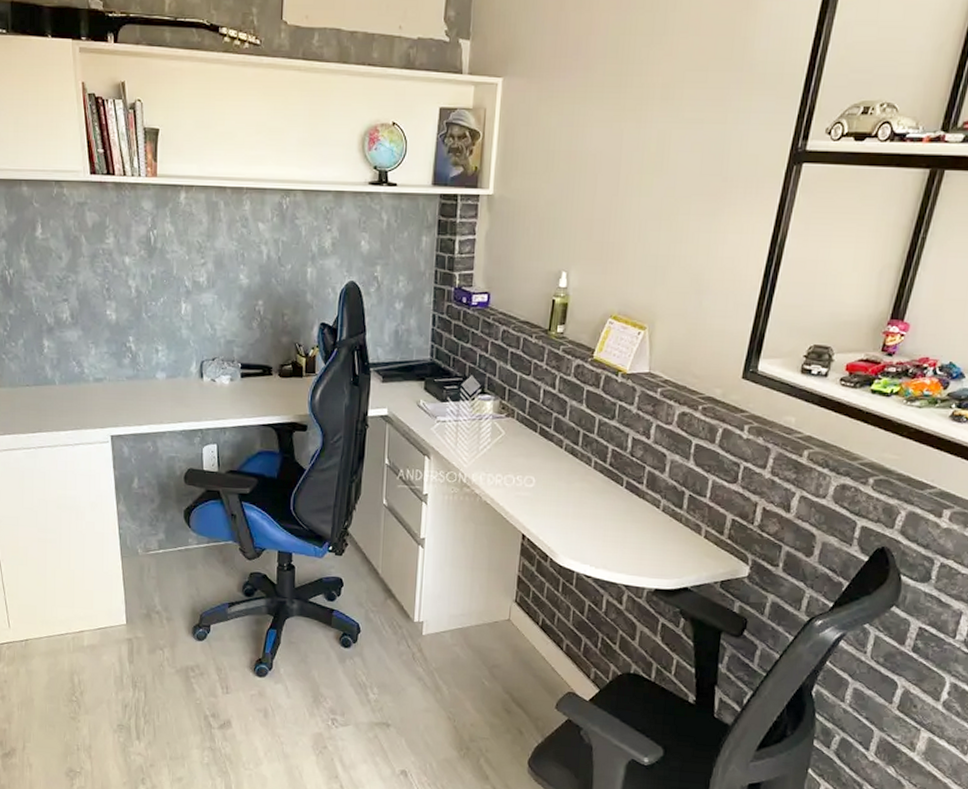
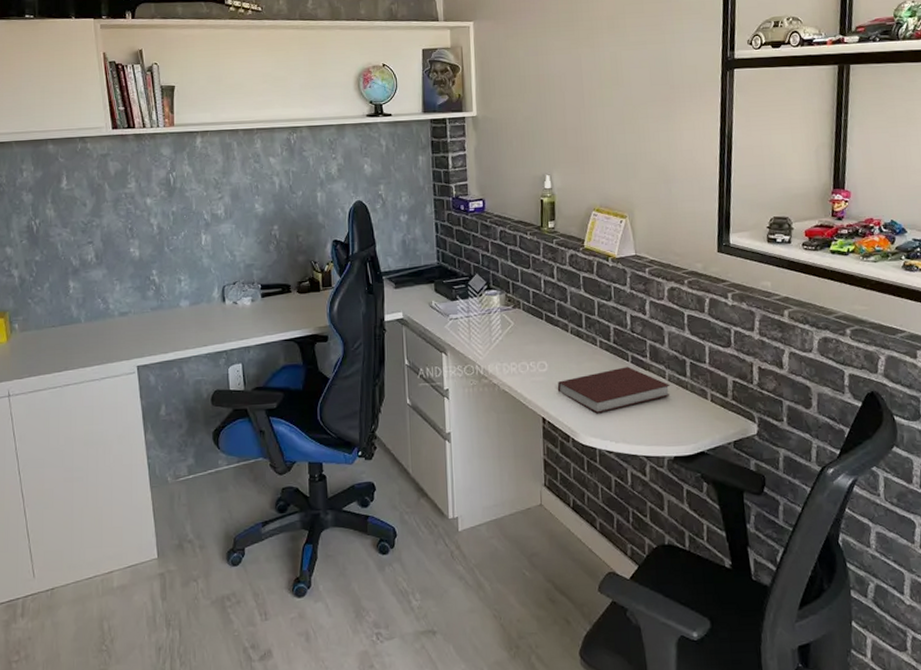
notebook: none [542,491,663,537] -> present [557,367,671,414]

